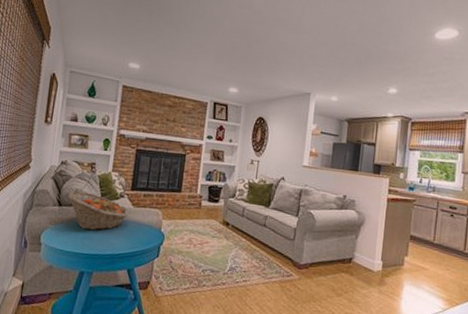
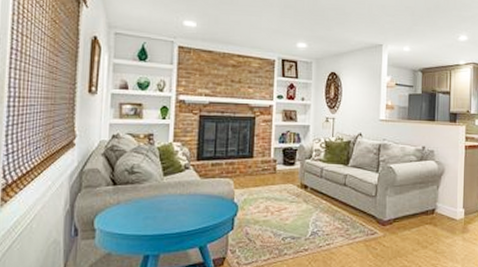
fruit basket: present [67,190,129,231] -> none [123,166,196,209]

